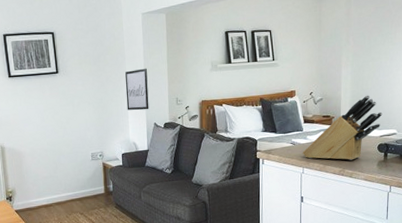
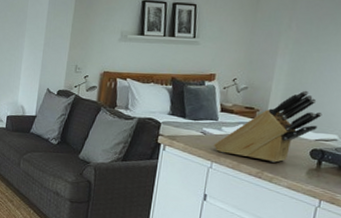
wall art: present [125,68,149,111] -> none [20,29,48,74]

